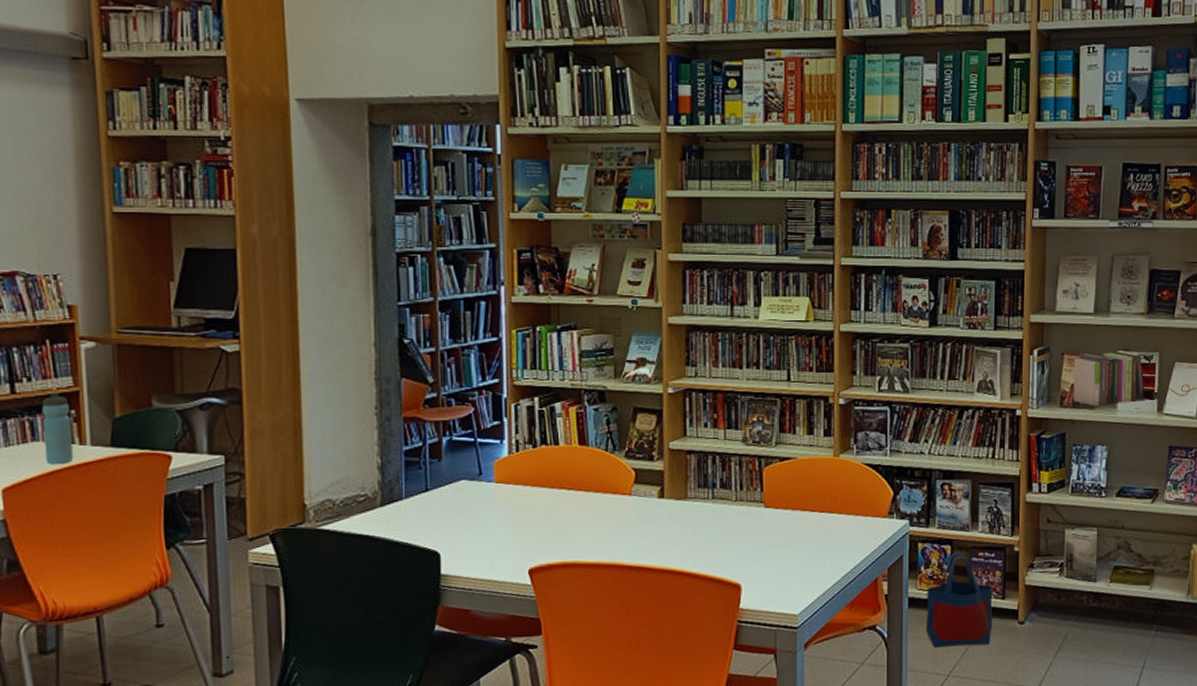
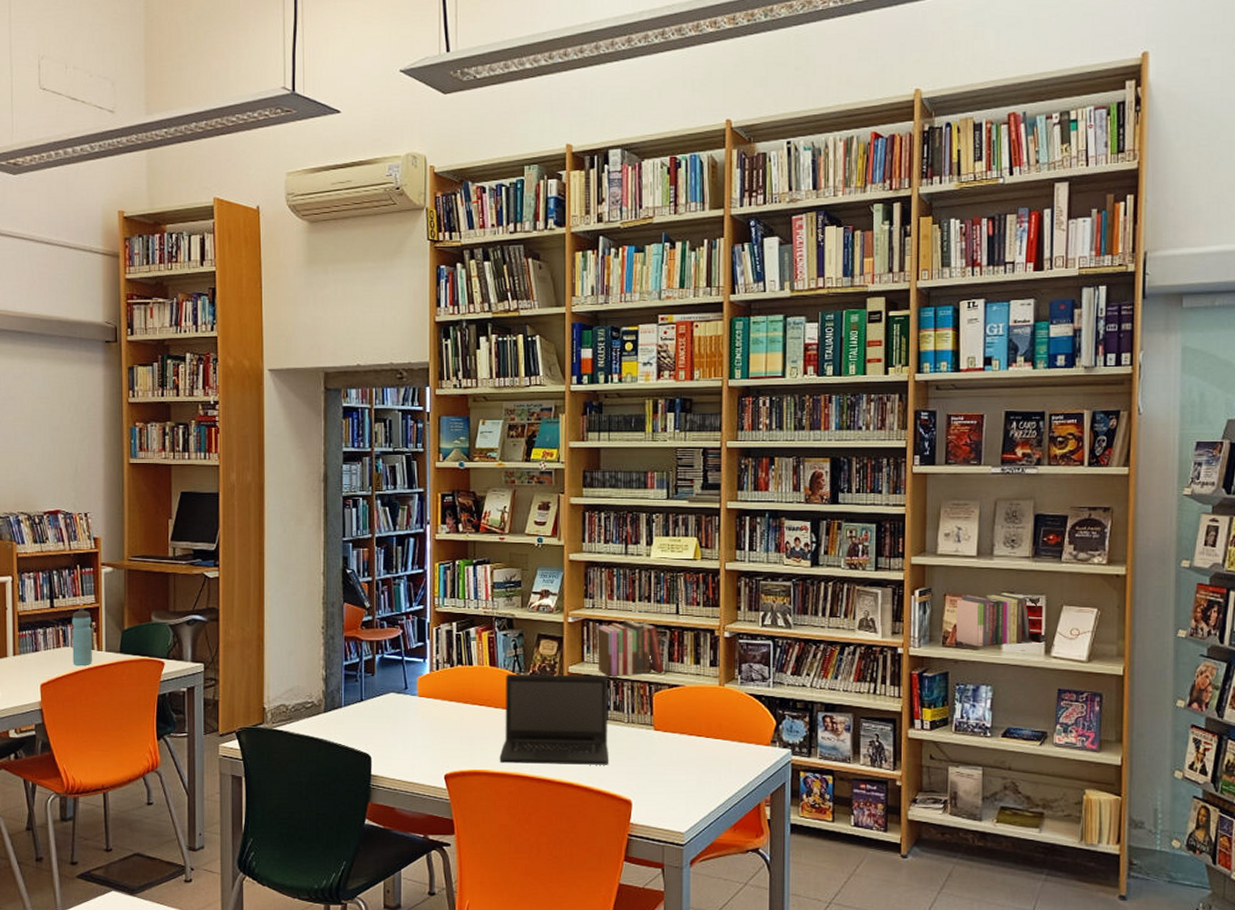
laptop: none [592,450,716,552] -> present [499,673,609,765]
books: none [701,389,775,451] -> present [597,620,665,676]
tote bag: present [925,552,993,648] -> none [807,783,875,876]

